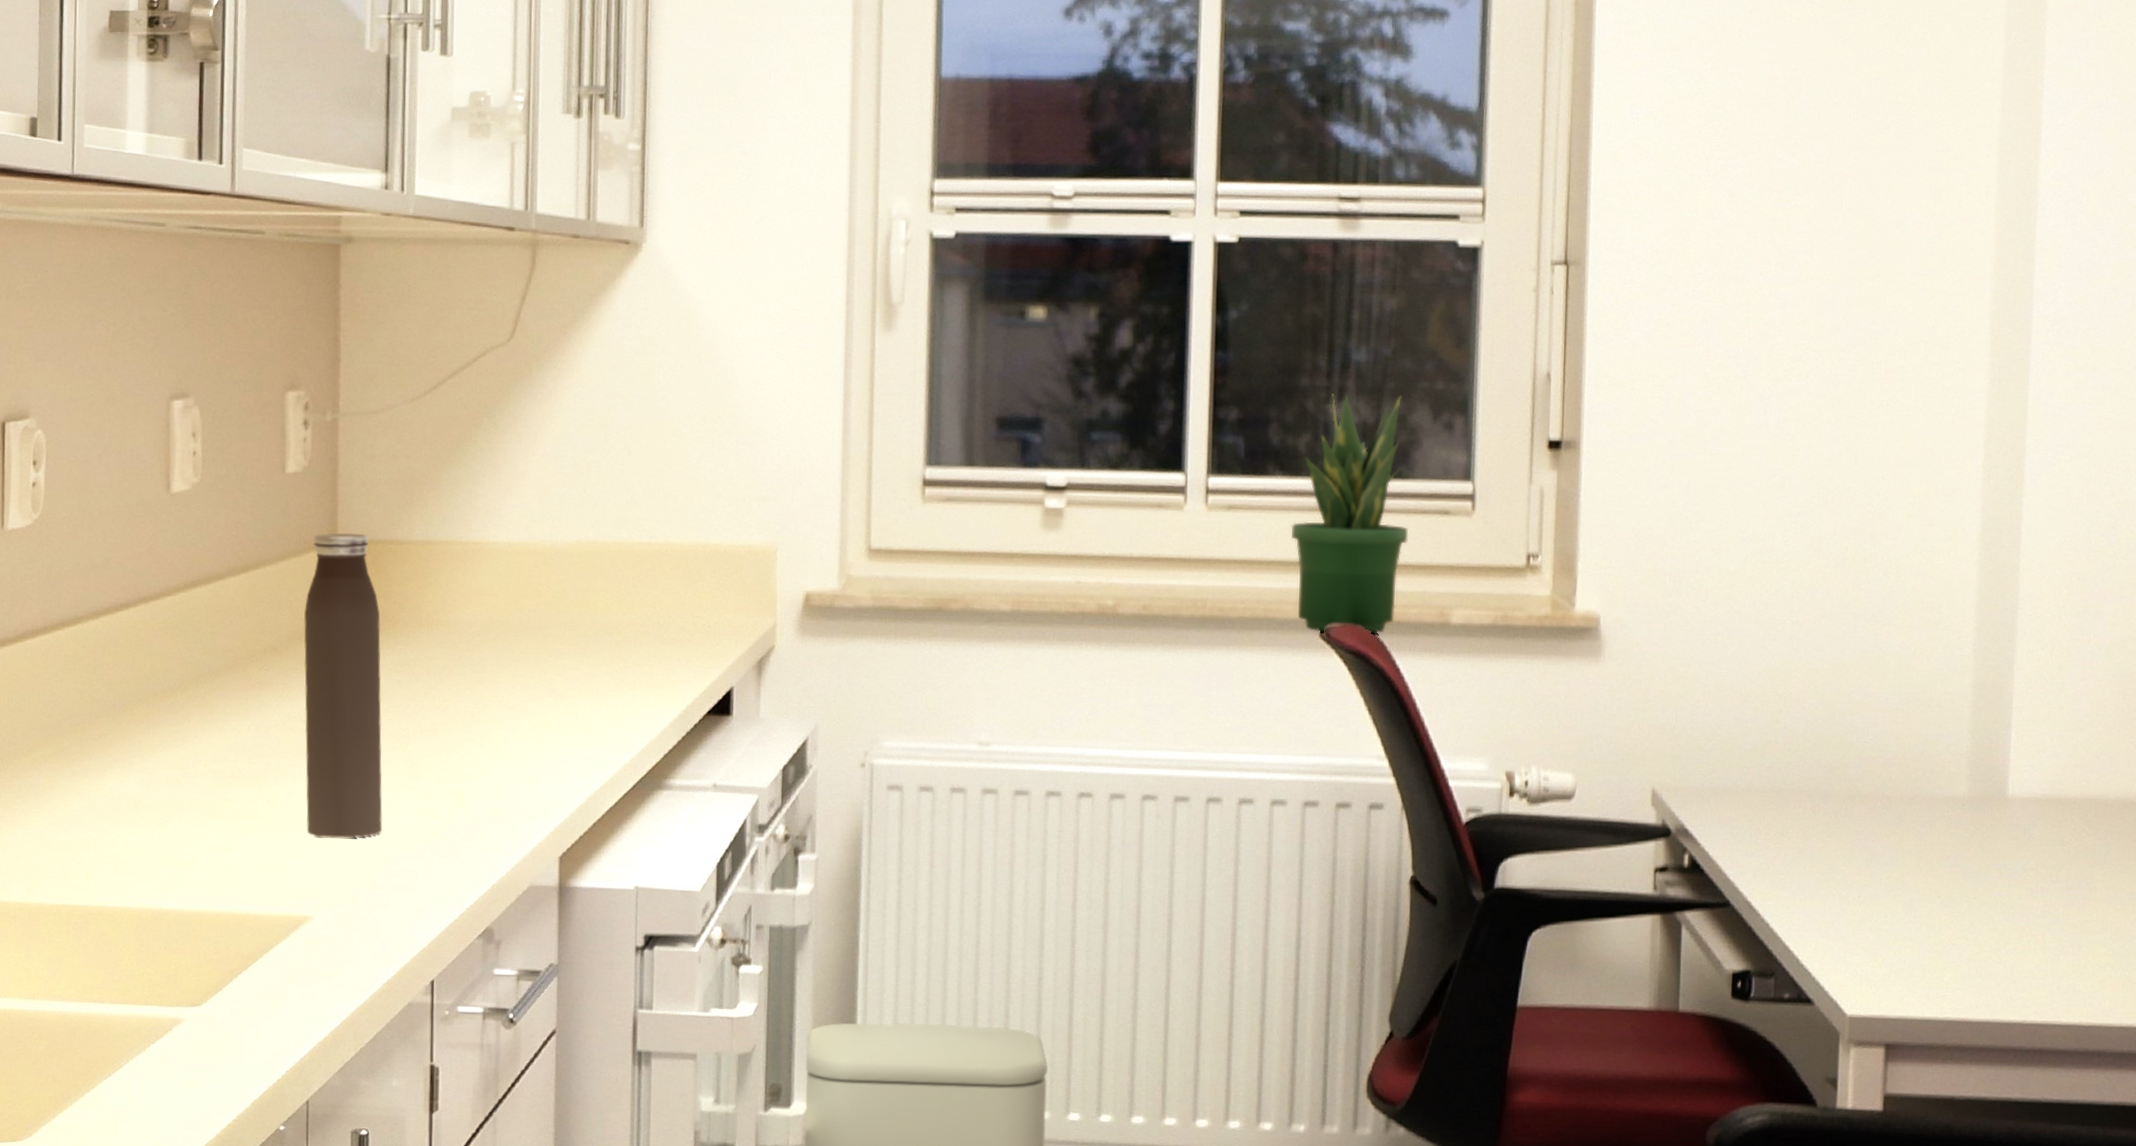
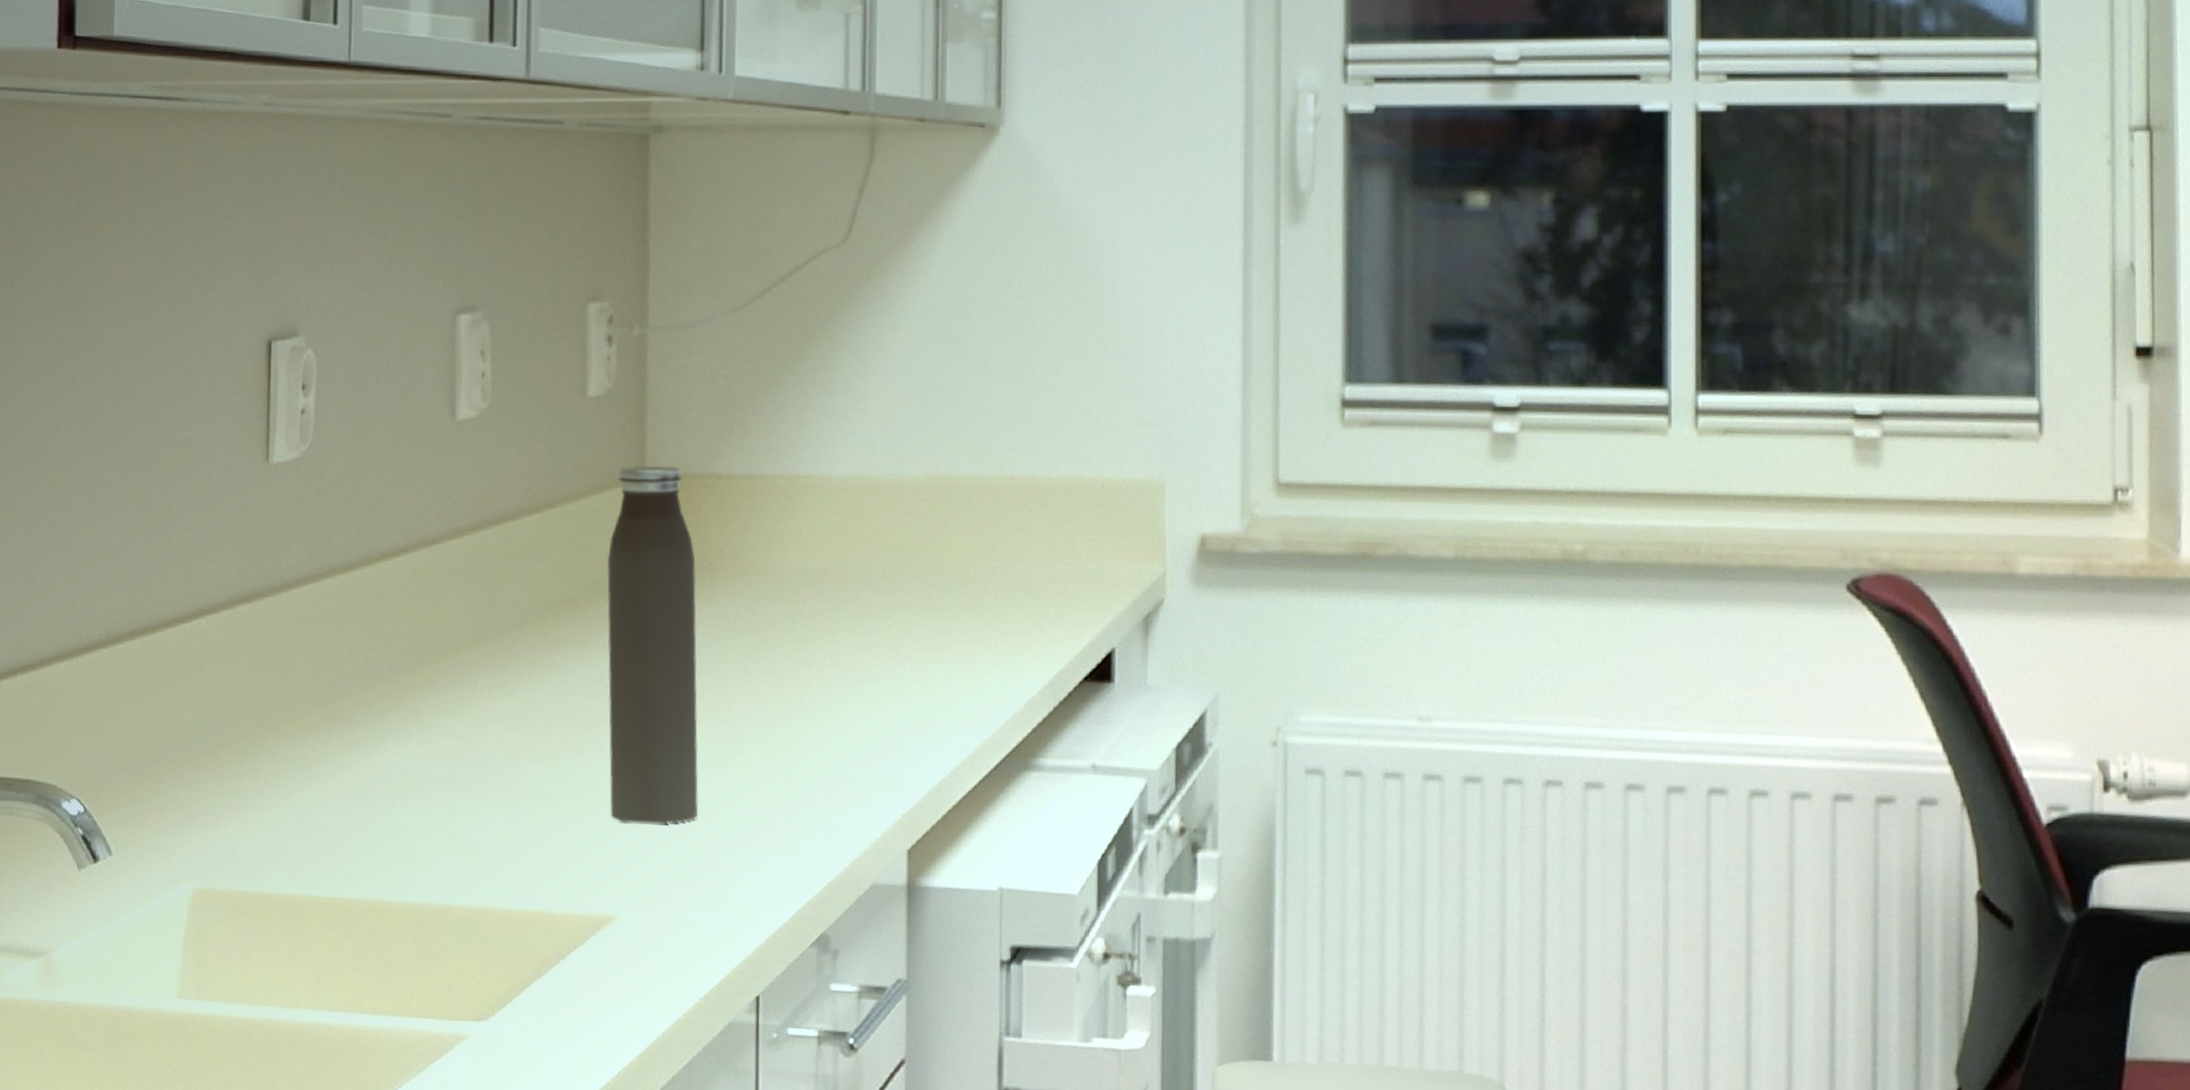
planter: present [1291,393,1409,634] -> none [1805,292,1958,587]

